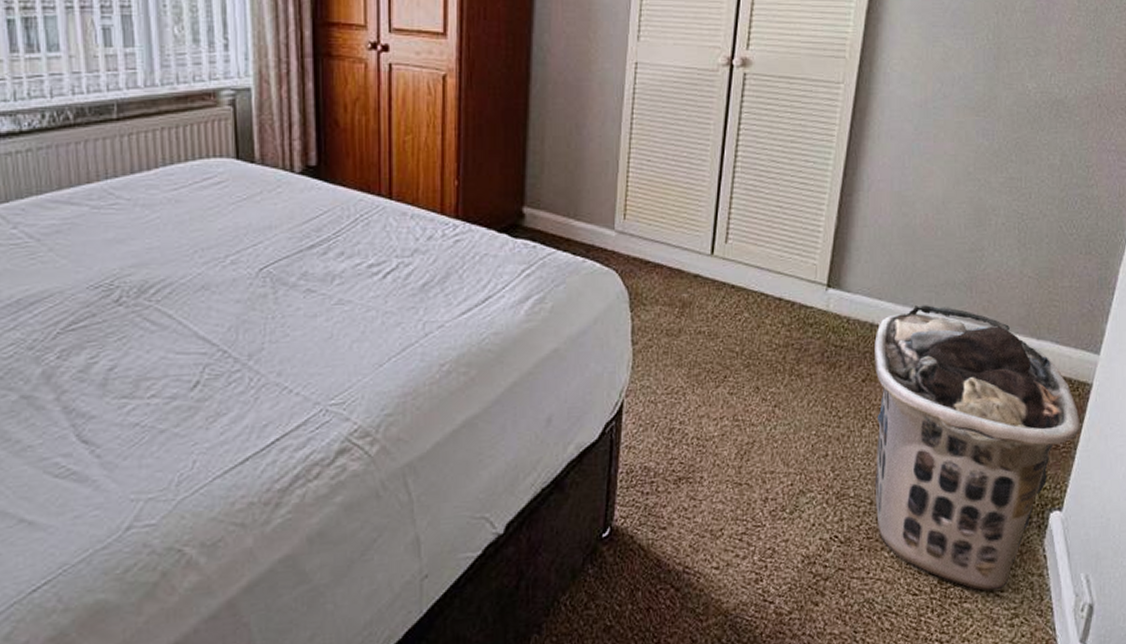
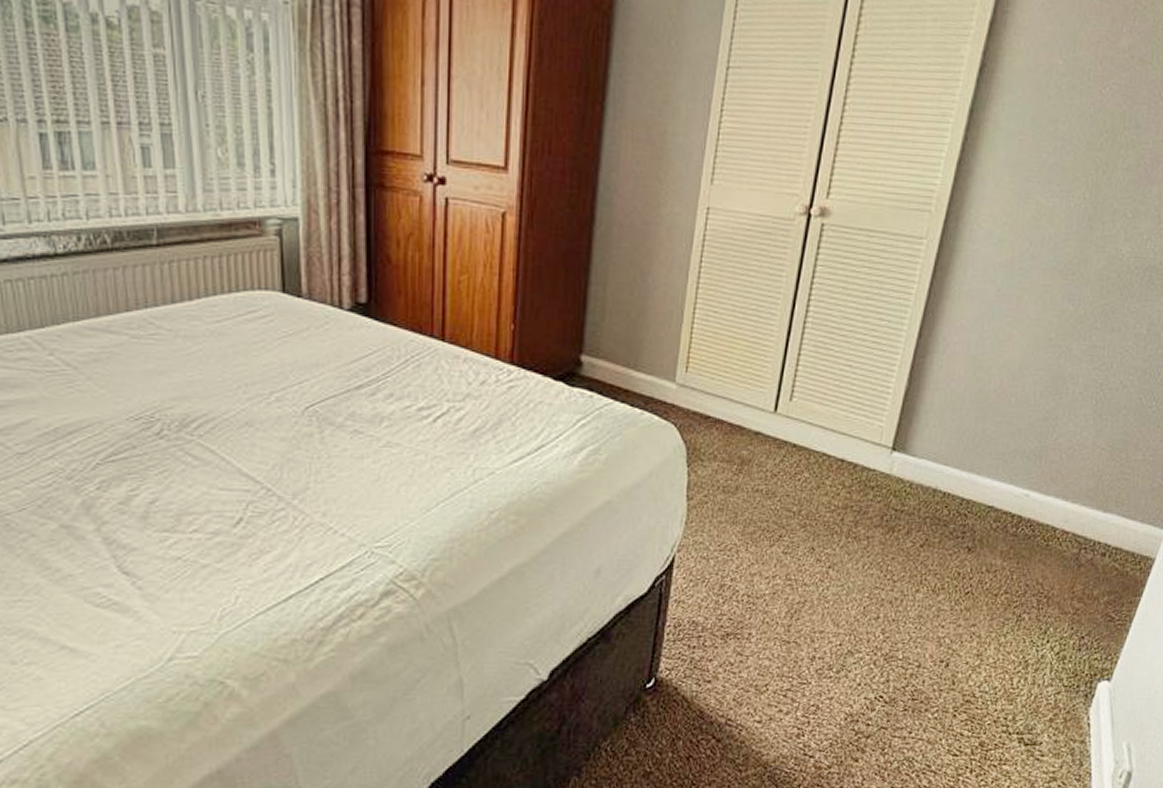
clothes hamper: present [874,305,1080,591] -> none [923,473,1139,755]

